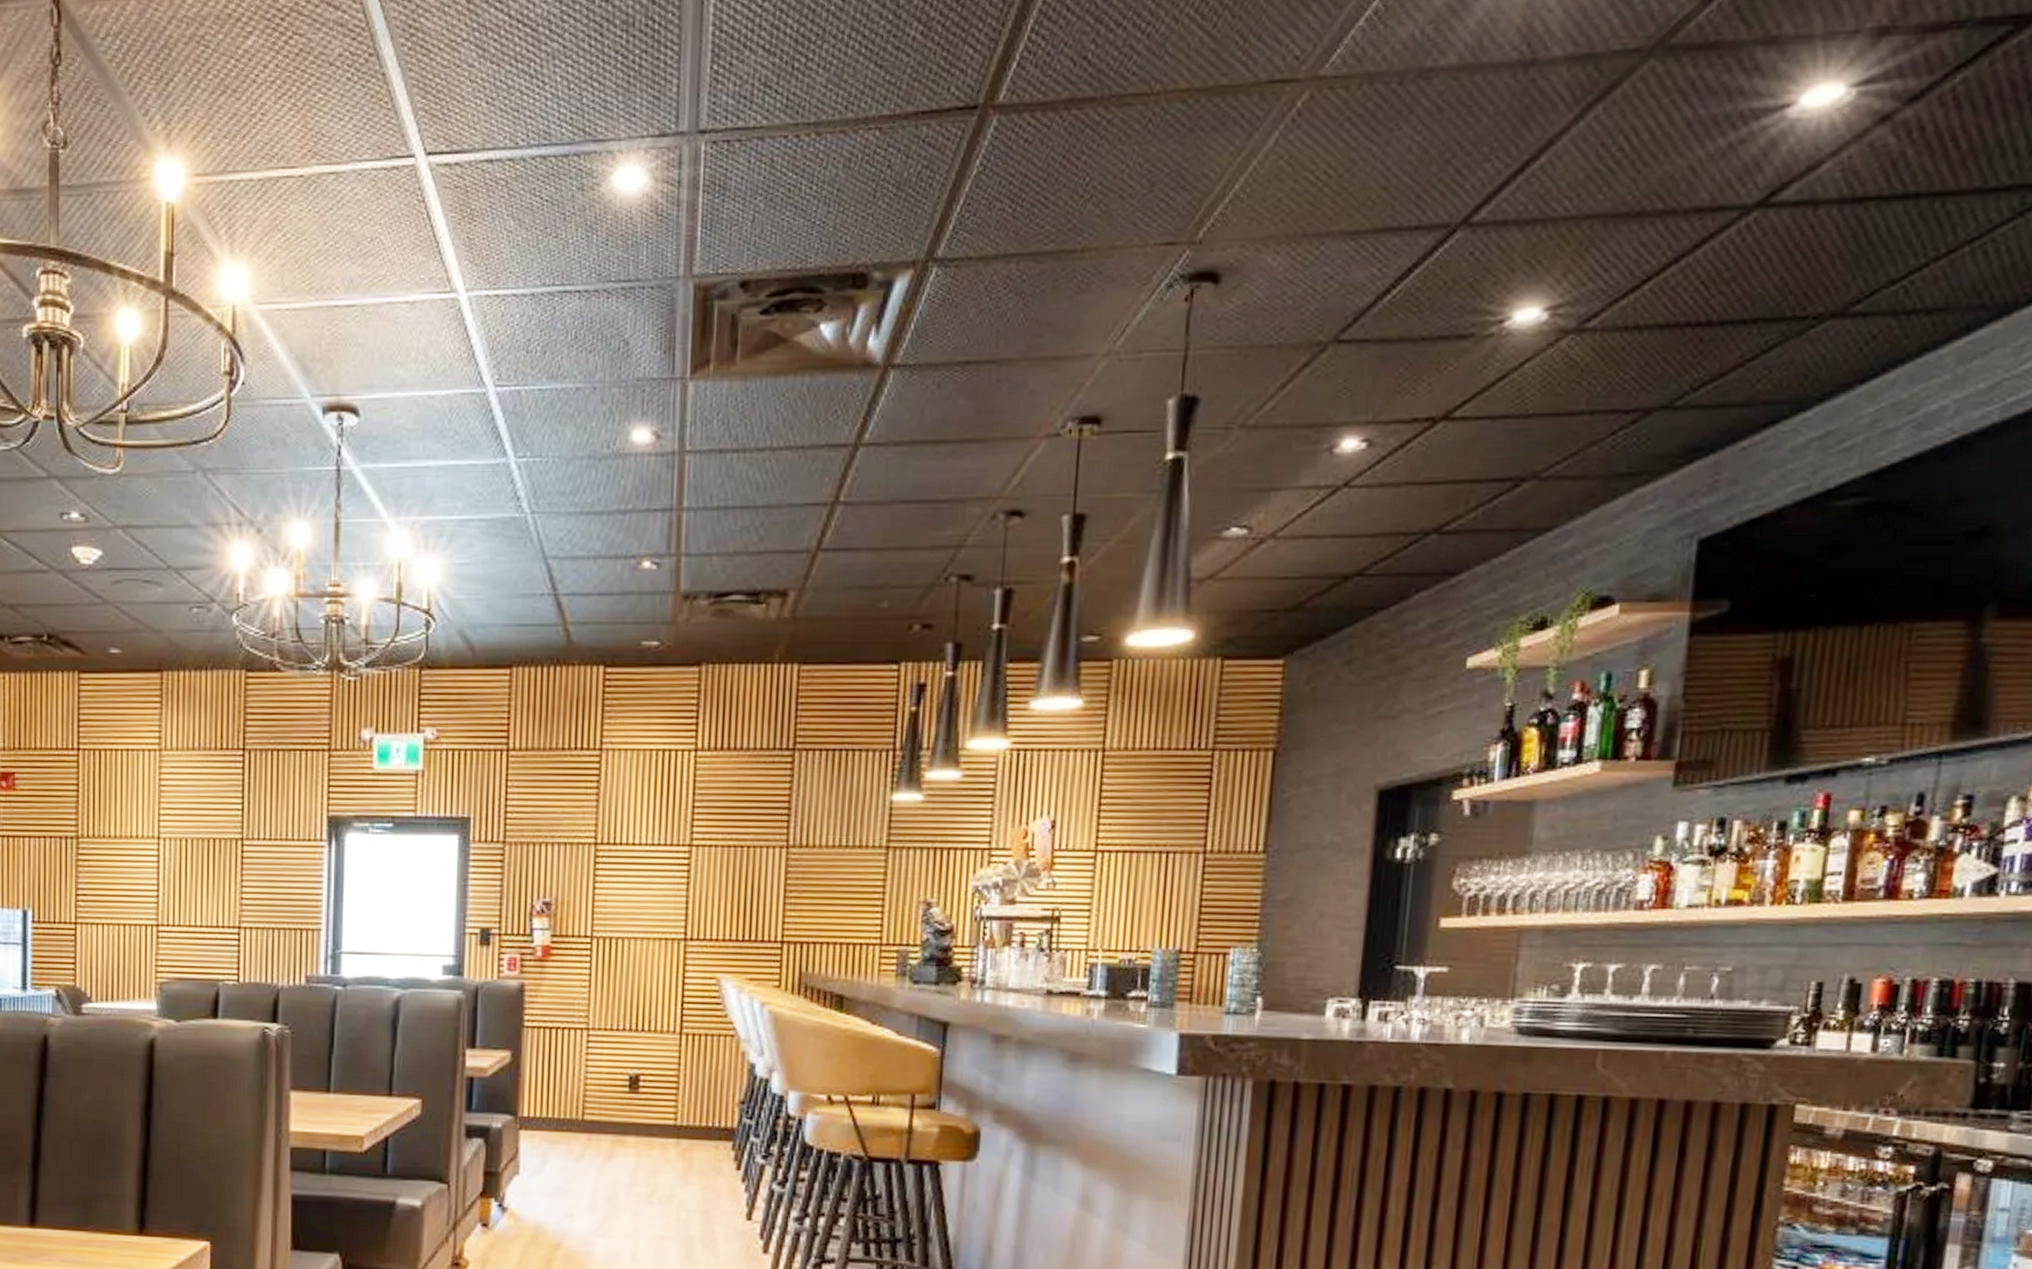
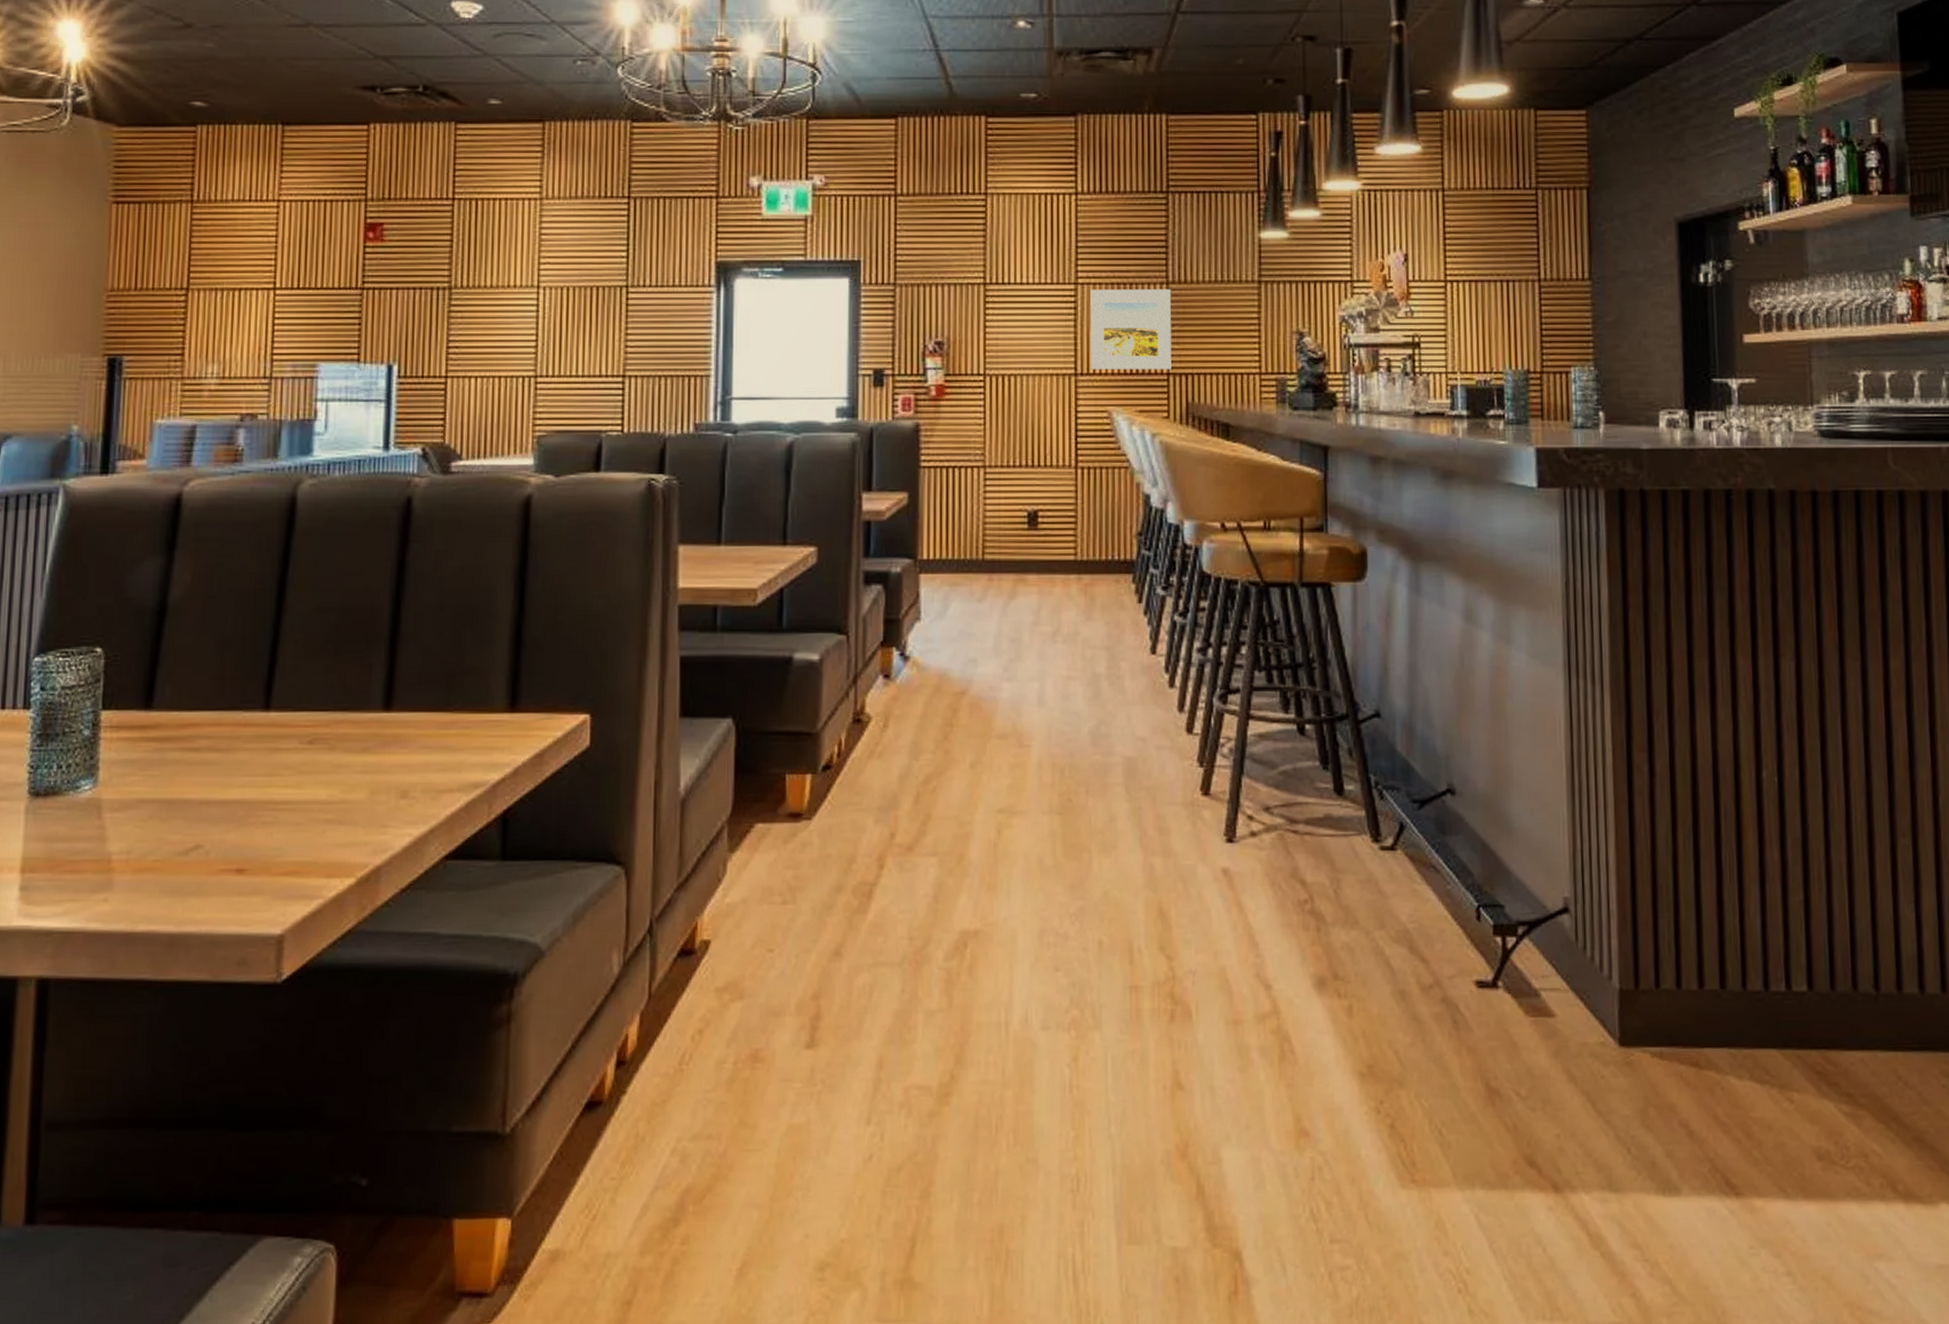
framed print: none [701,852,791,938] -> present [1090,289,1172,370]

